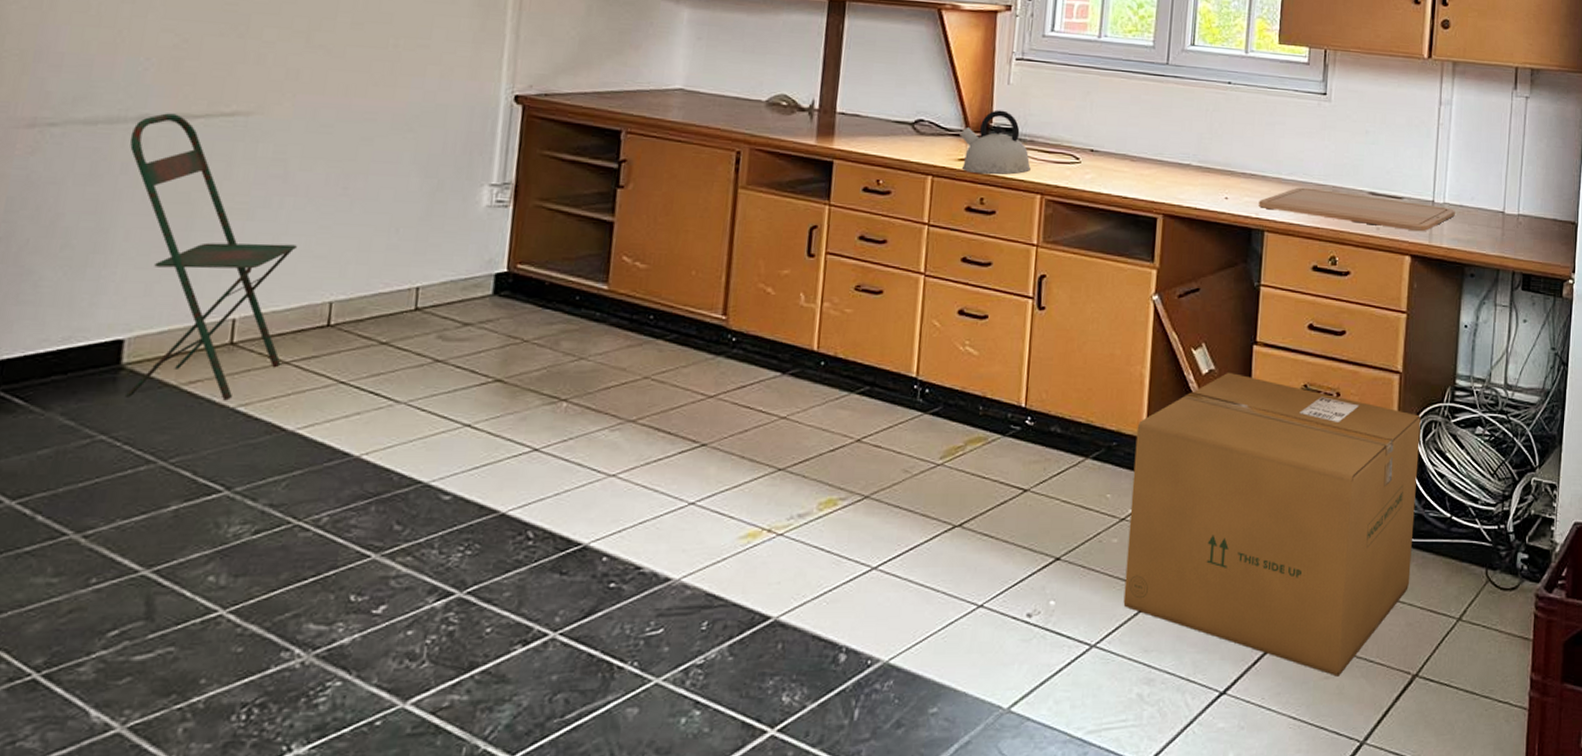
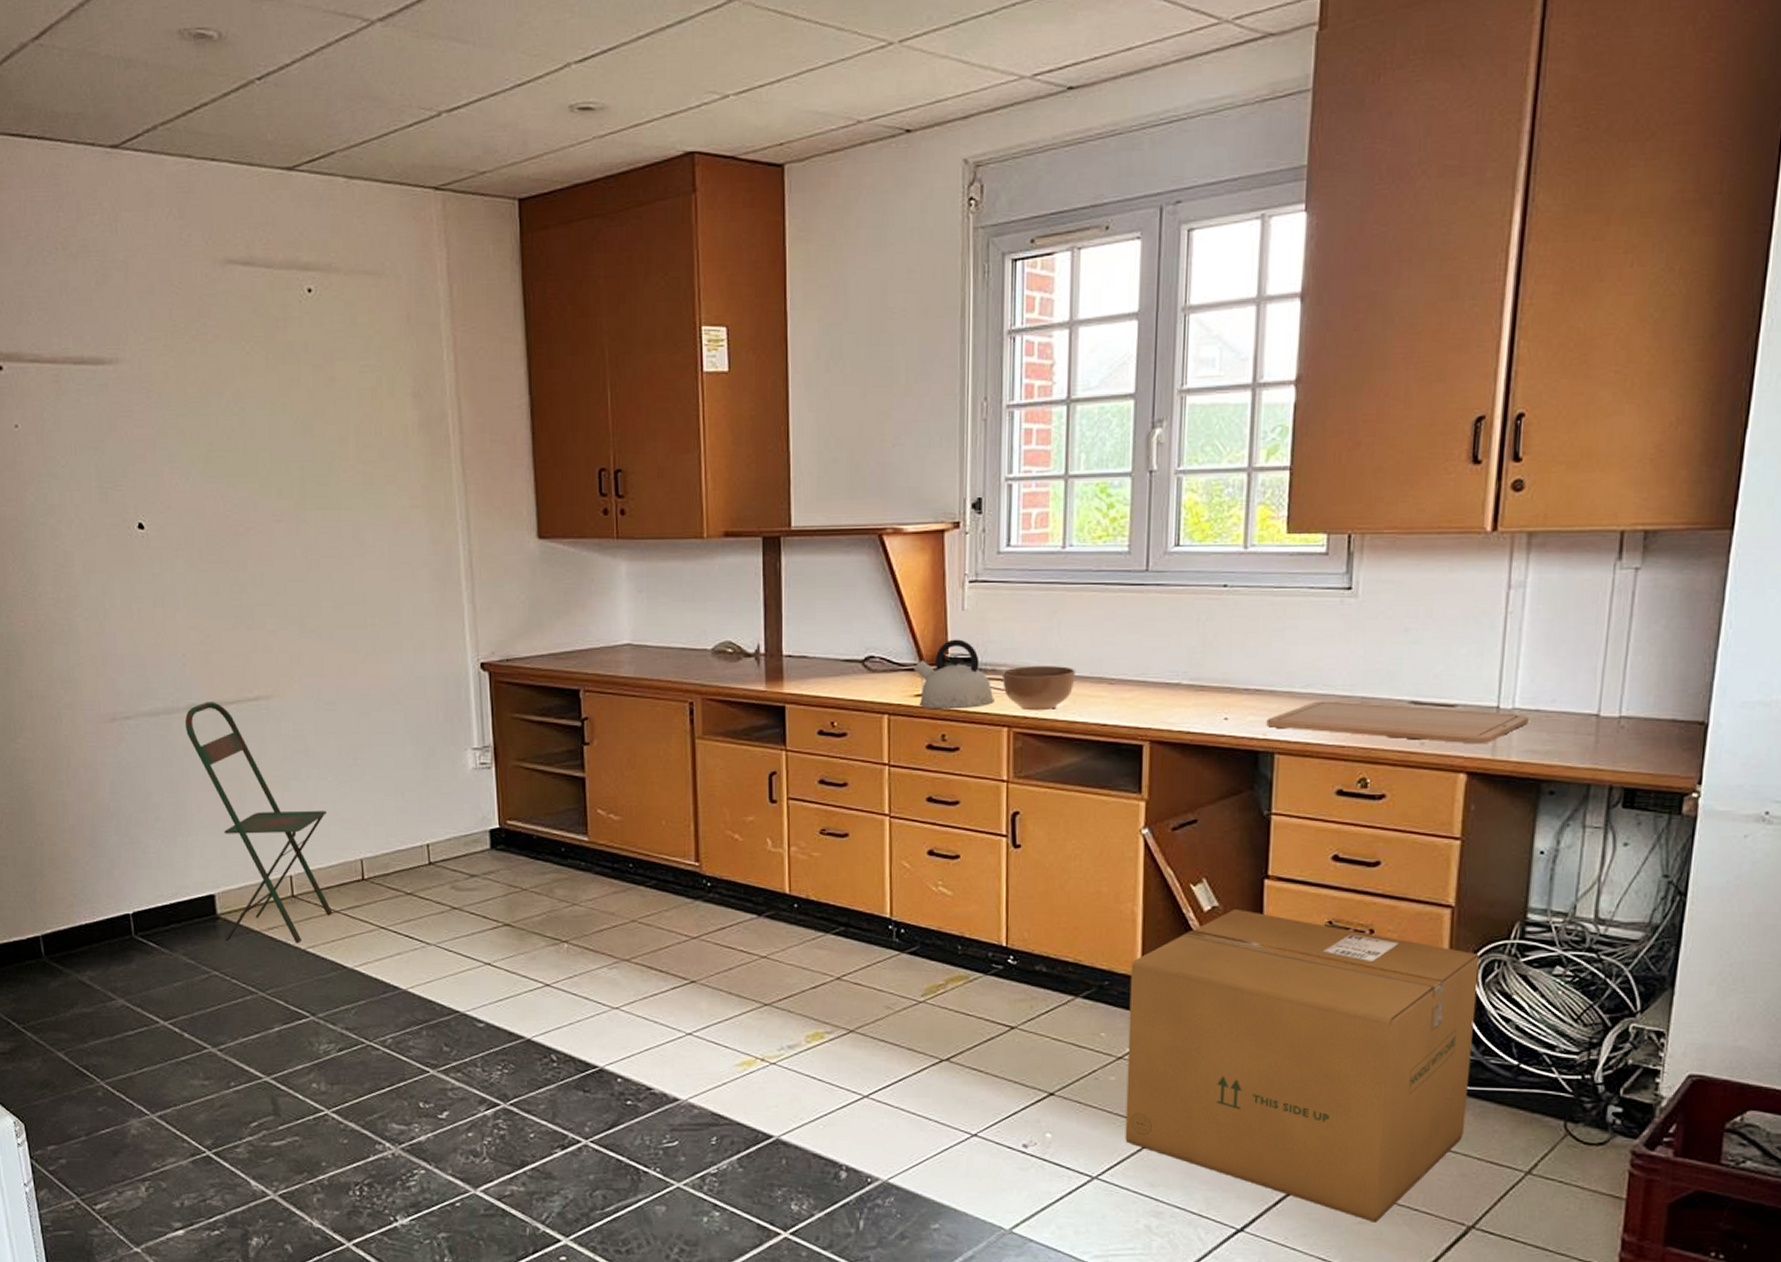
bowl: none [1038,139,1103,182] -> present [1001,666,1075,711]

